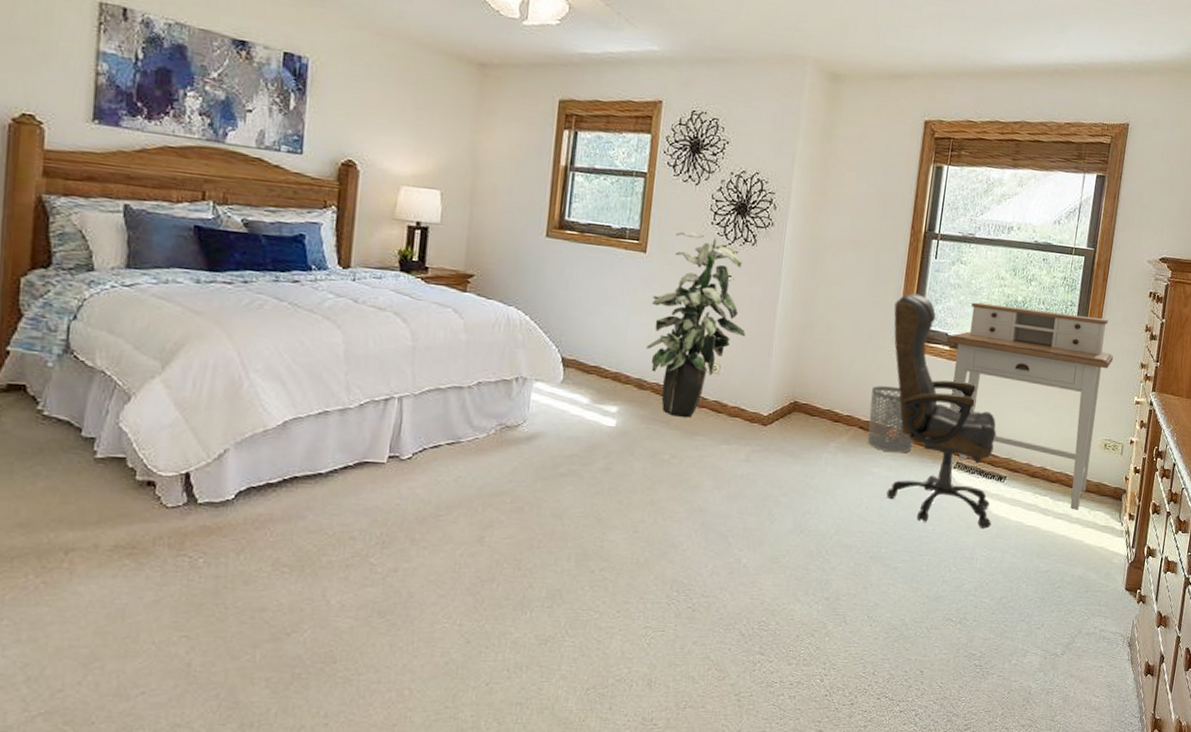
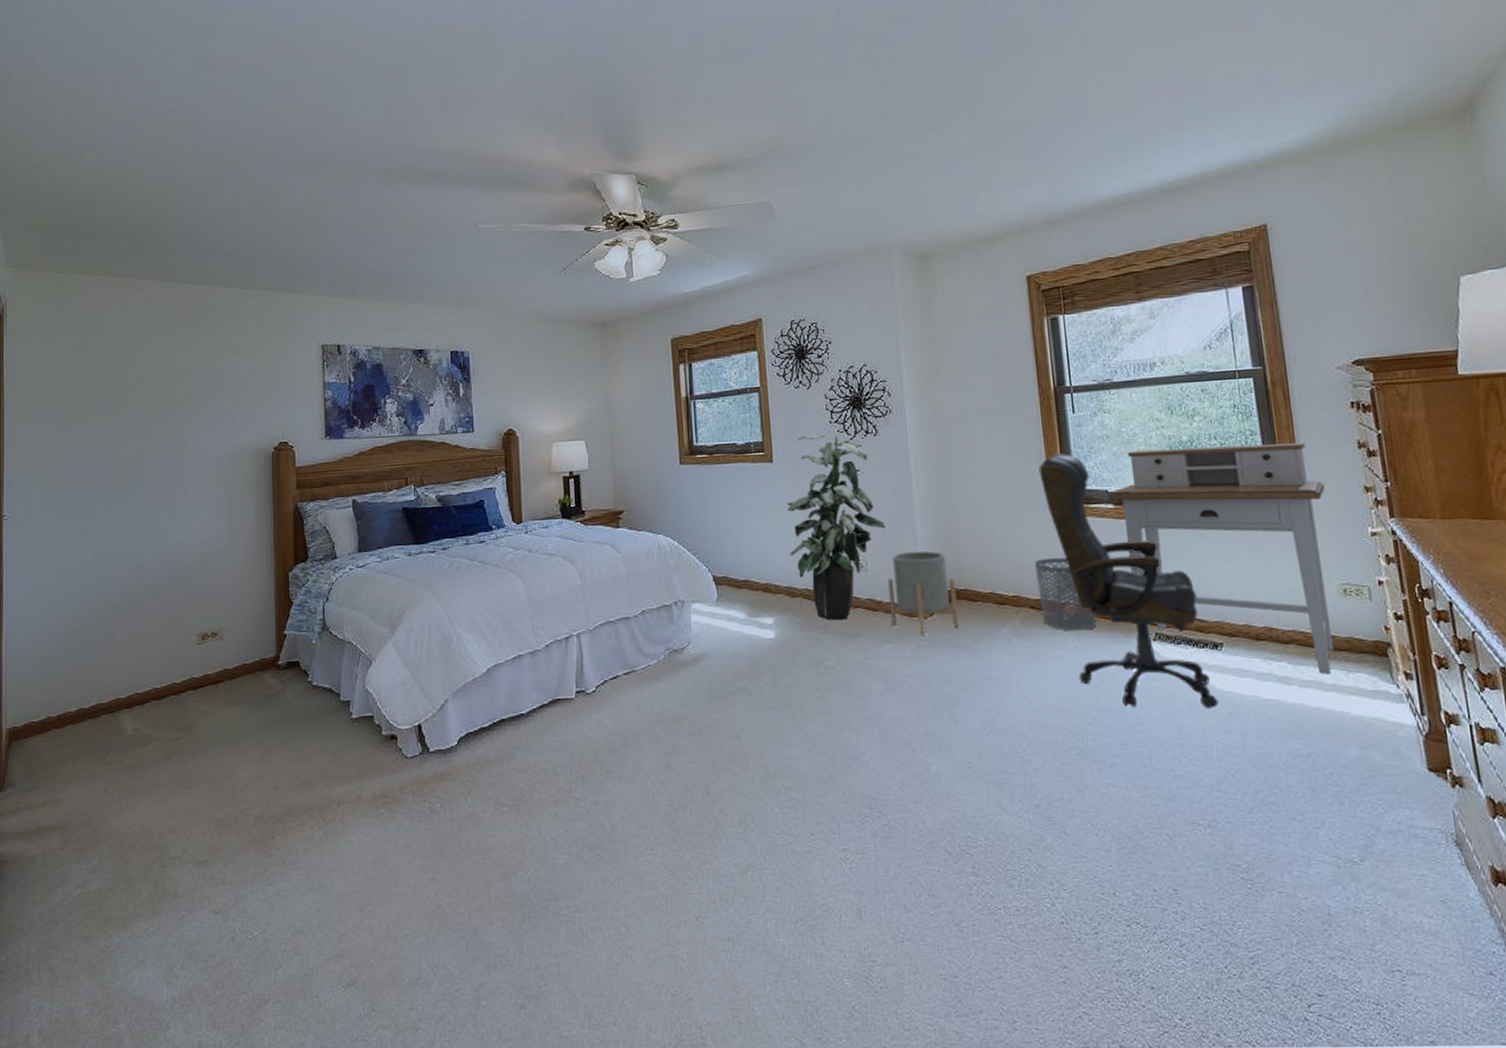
planter: none [732,361,799,441] -> present [888,550,959,635]

